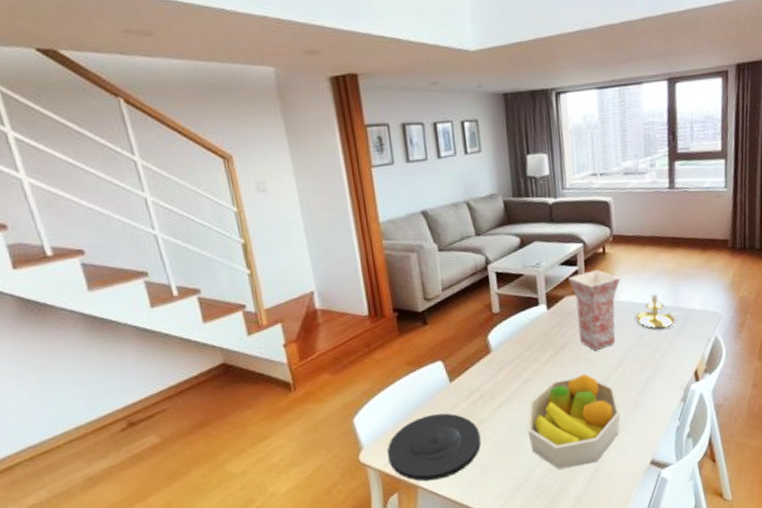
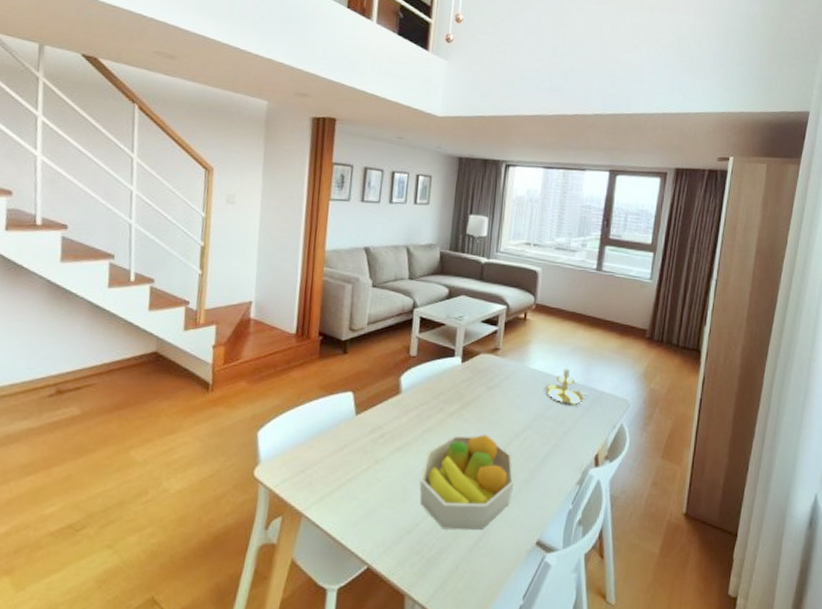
plate: present [387,413,482,482] -> none [280,443,374,512]
vase: present [568,270,621,351] -> none [486,333,537,414]

